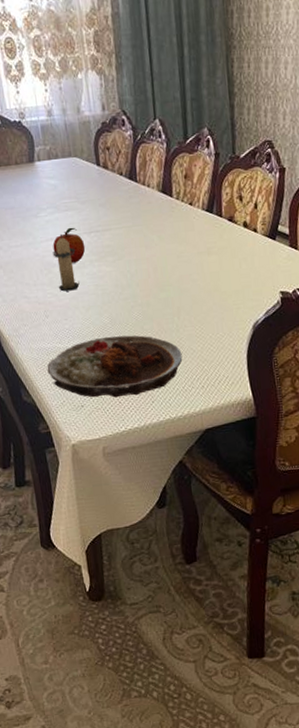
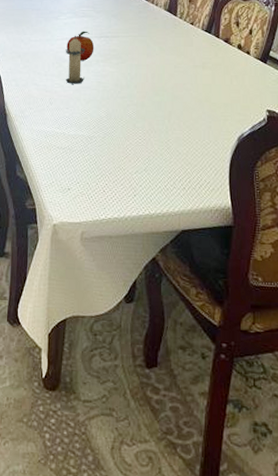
plate: present [47,335,183,398] -> none [43,128,168,187]

